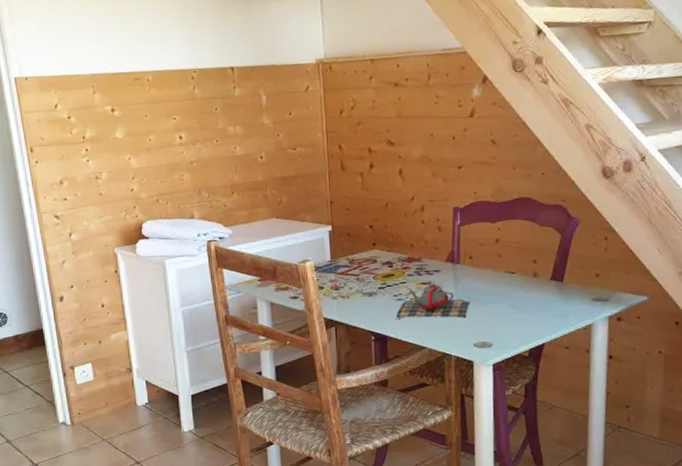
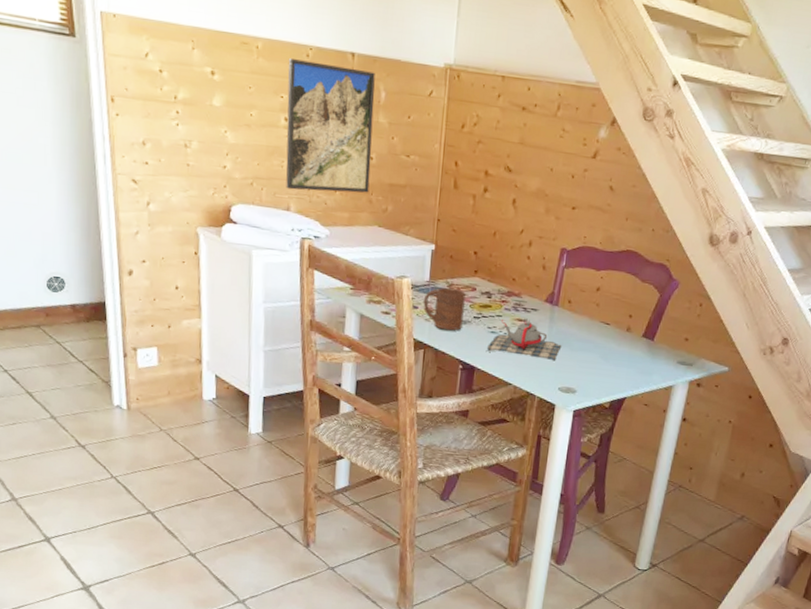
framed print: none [176,80,263,199] -> present [286,58,375,193]
cup: none [328,263,369,305] -> present [423,287,466,331]

